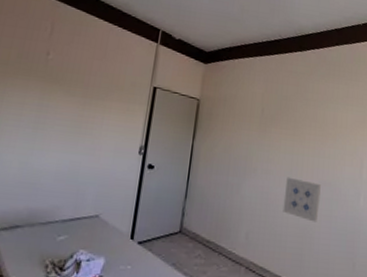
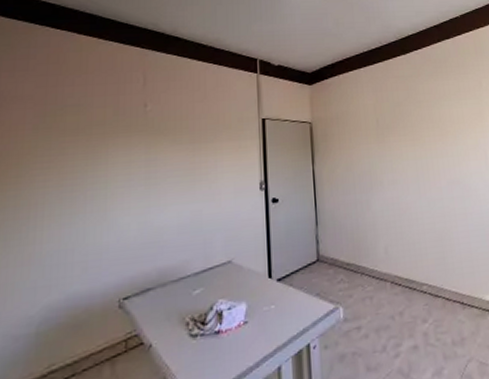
wall art: present [283,177,321,222] -> none [414,182,453,223]

